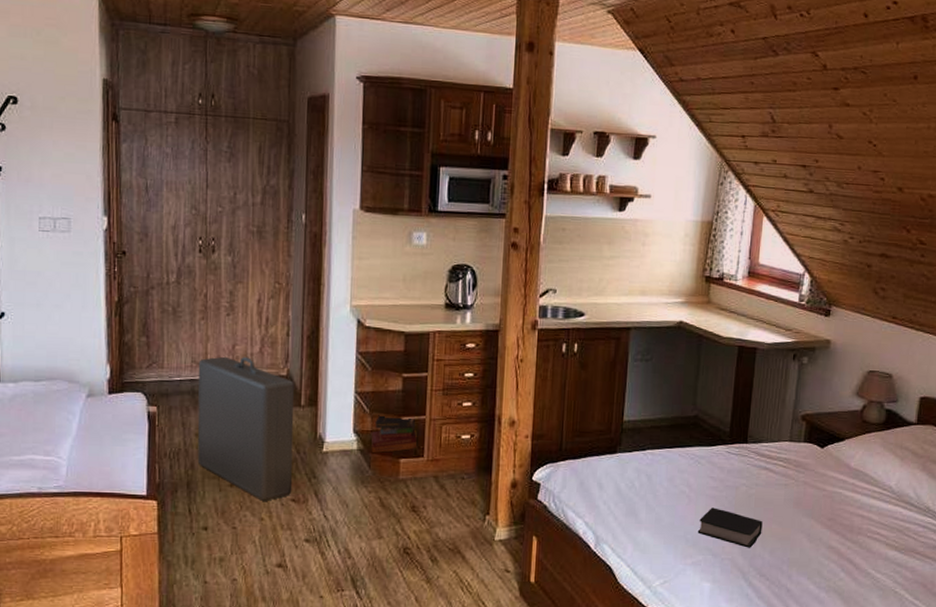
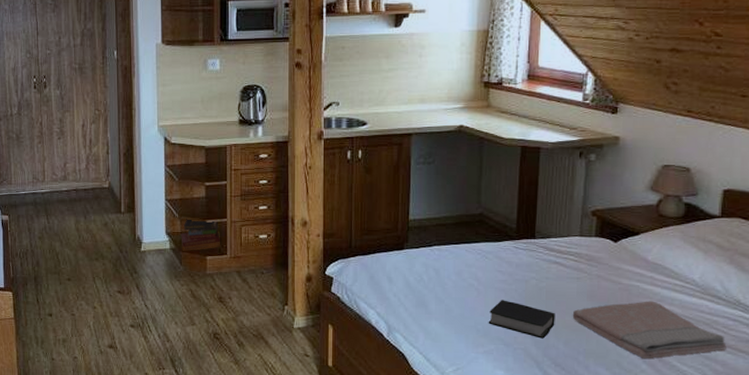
suitcase: present [197,356,294,501] -> none [38,173,118,292]
towel: none [778,508,916,568] -> present [572,301,727,359]

